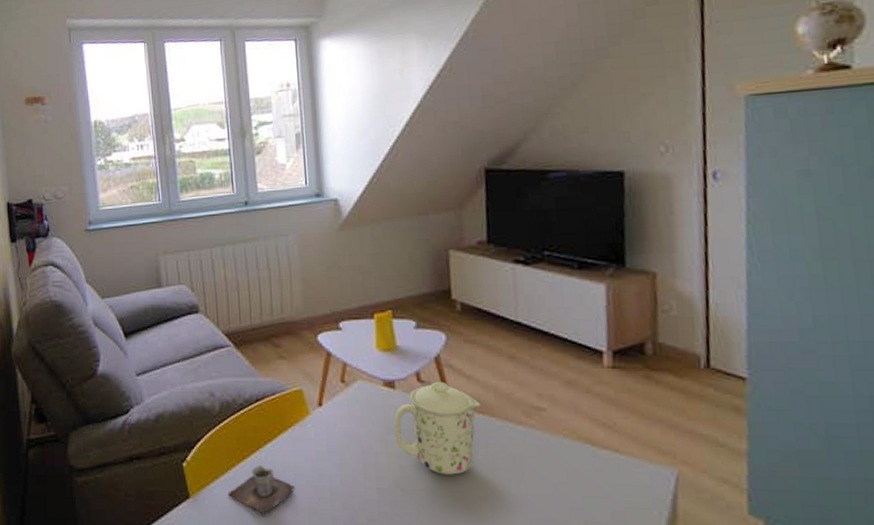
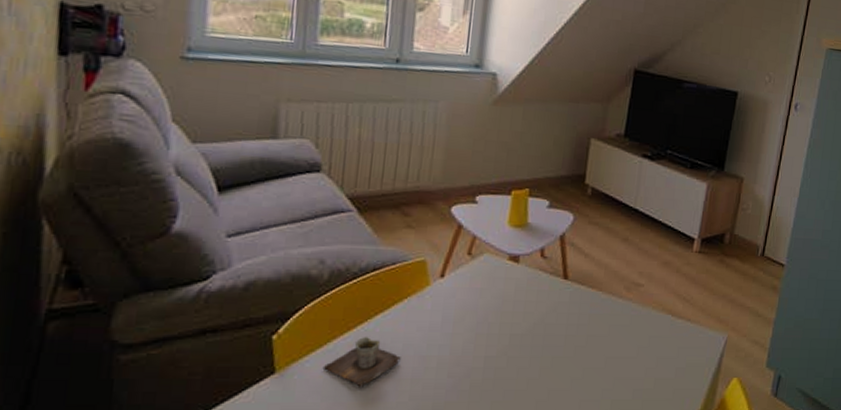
mug: present [393,381,480,475] -> none [510,257,591,342]

